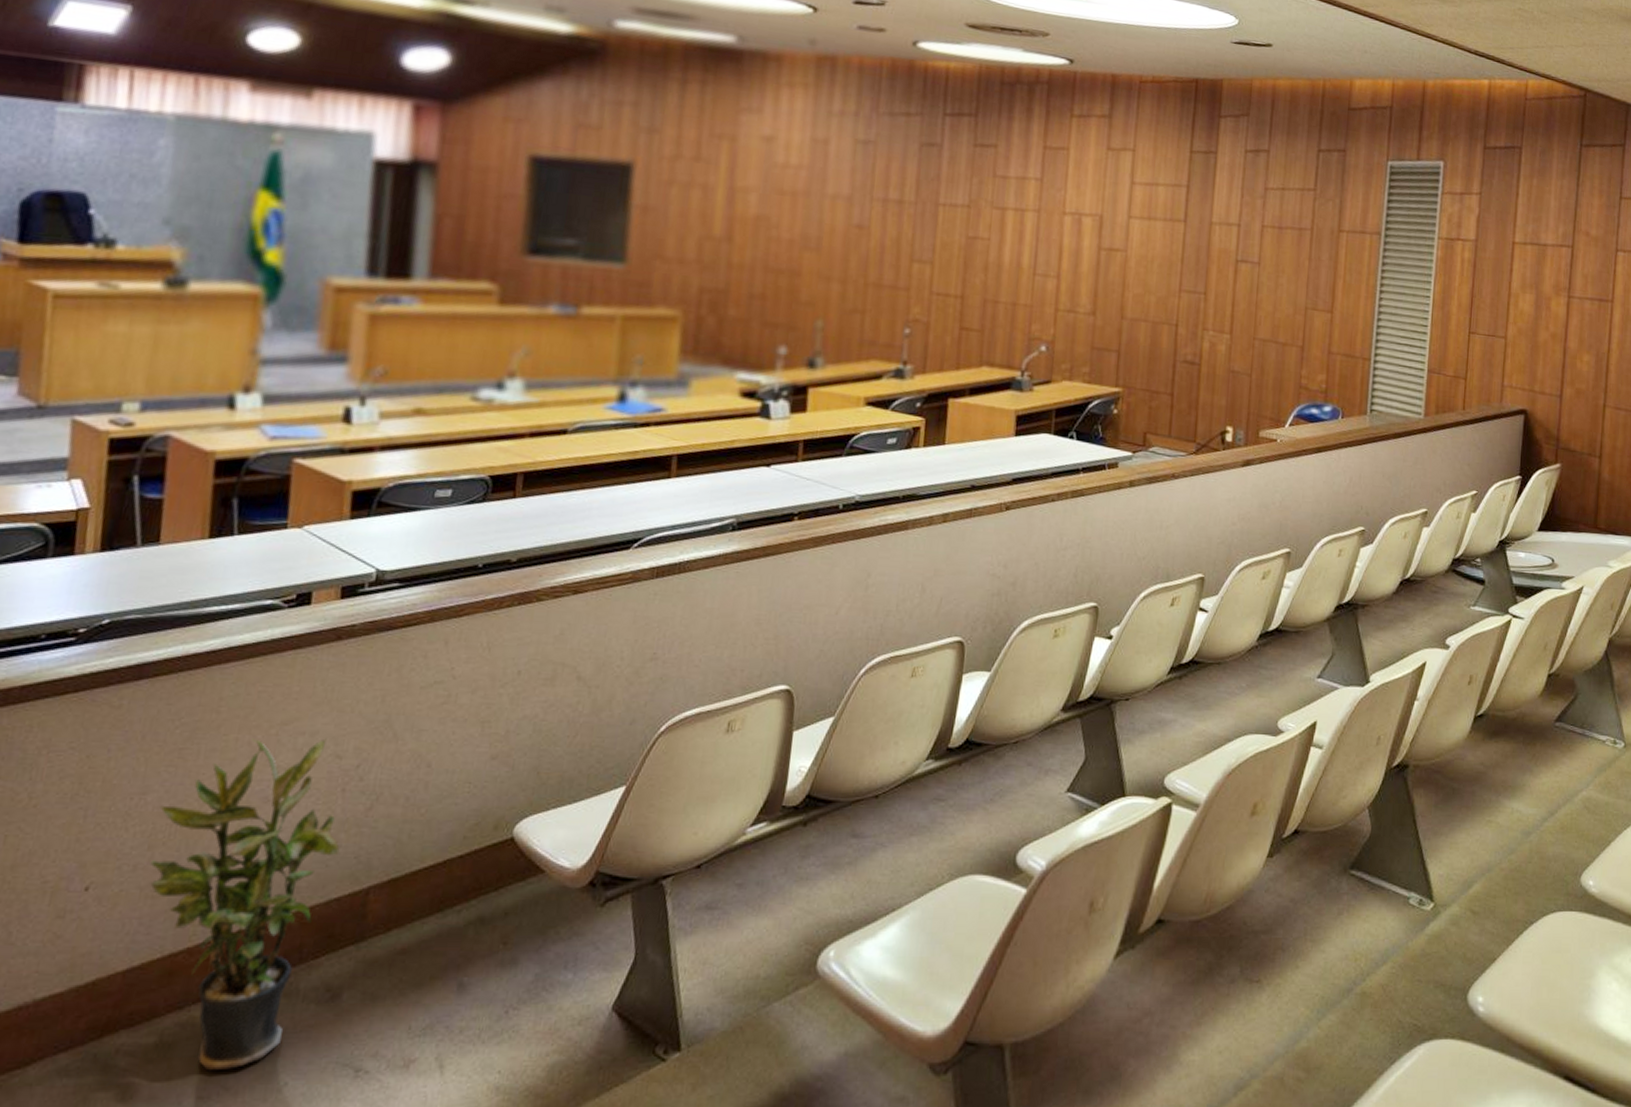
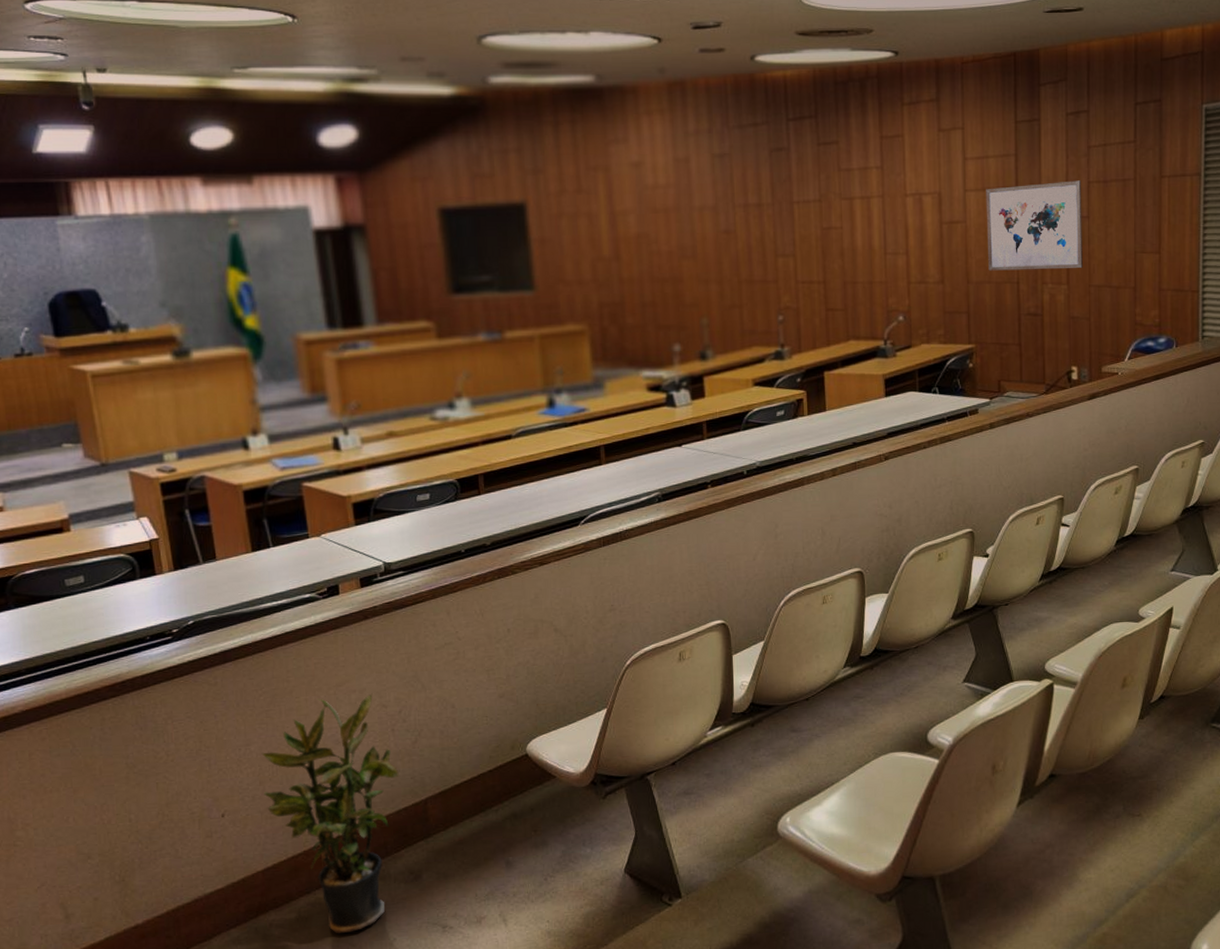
wall art: none [1146,218,1255,318] -> present [986,180,1083,271]

